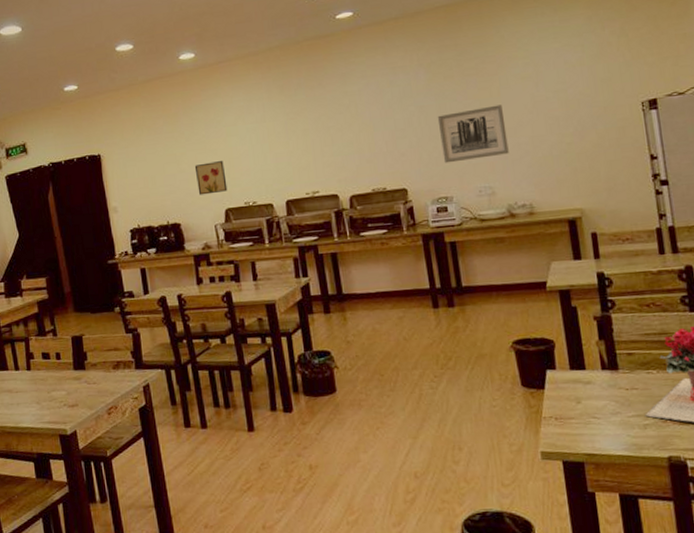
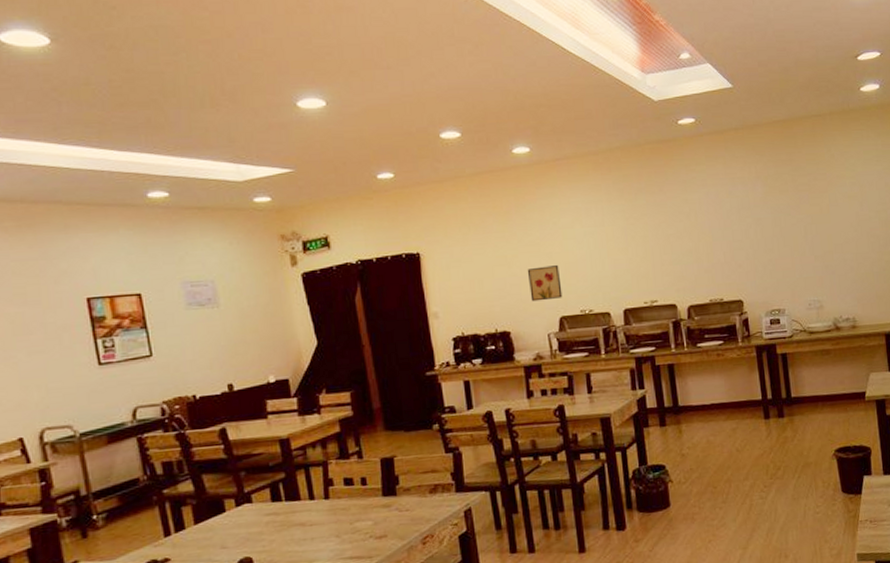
wall art: present [437,104,509,163] -> none [772,221,836,276]

